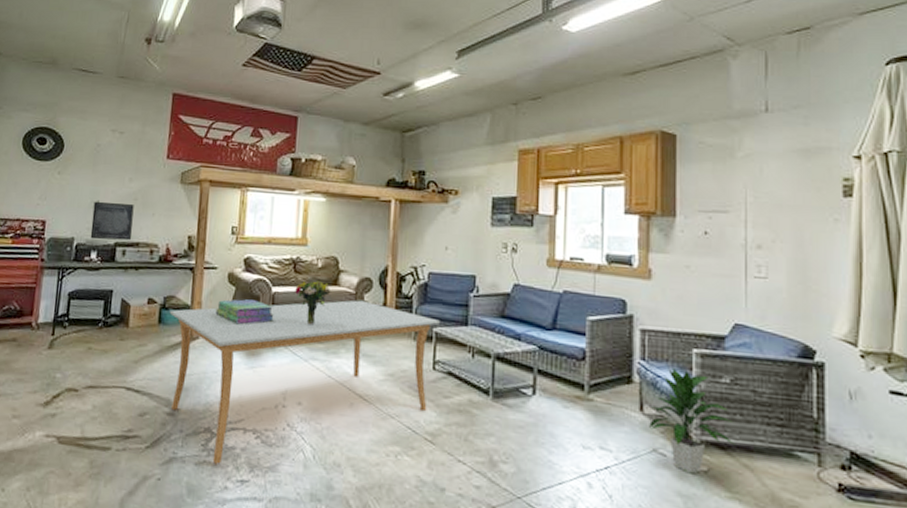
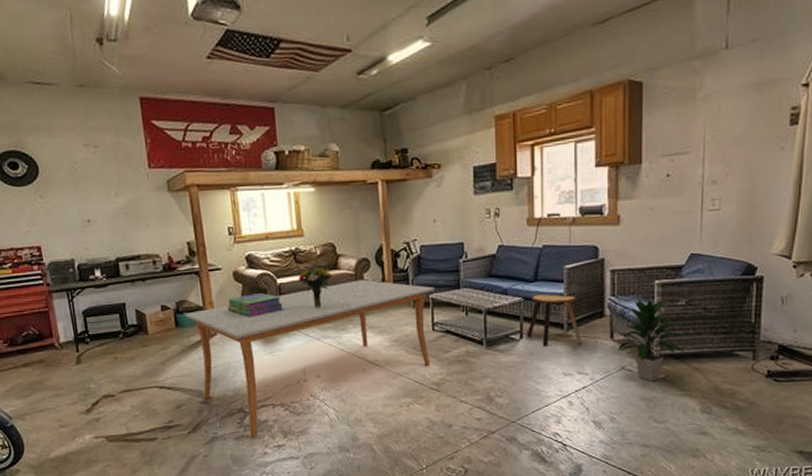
wall art: present [90,201,134,241] -> none [85,219,132,258]
stool: none [540,345,606,413] -> present [526,294,582,348]

